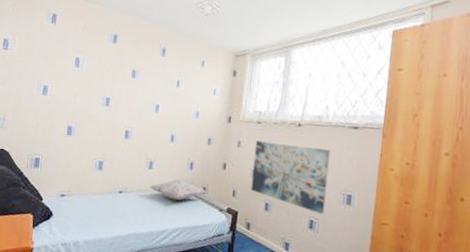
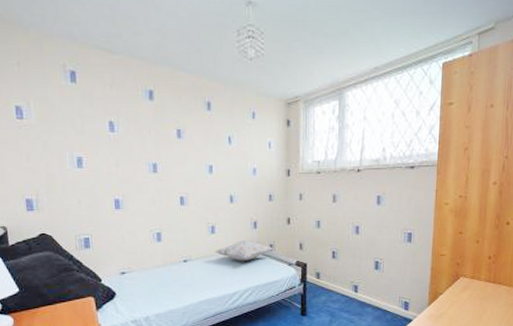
wall art: present [250,140,330,214] -> none [317,191,390,254]

